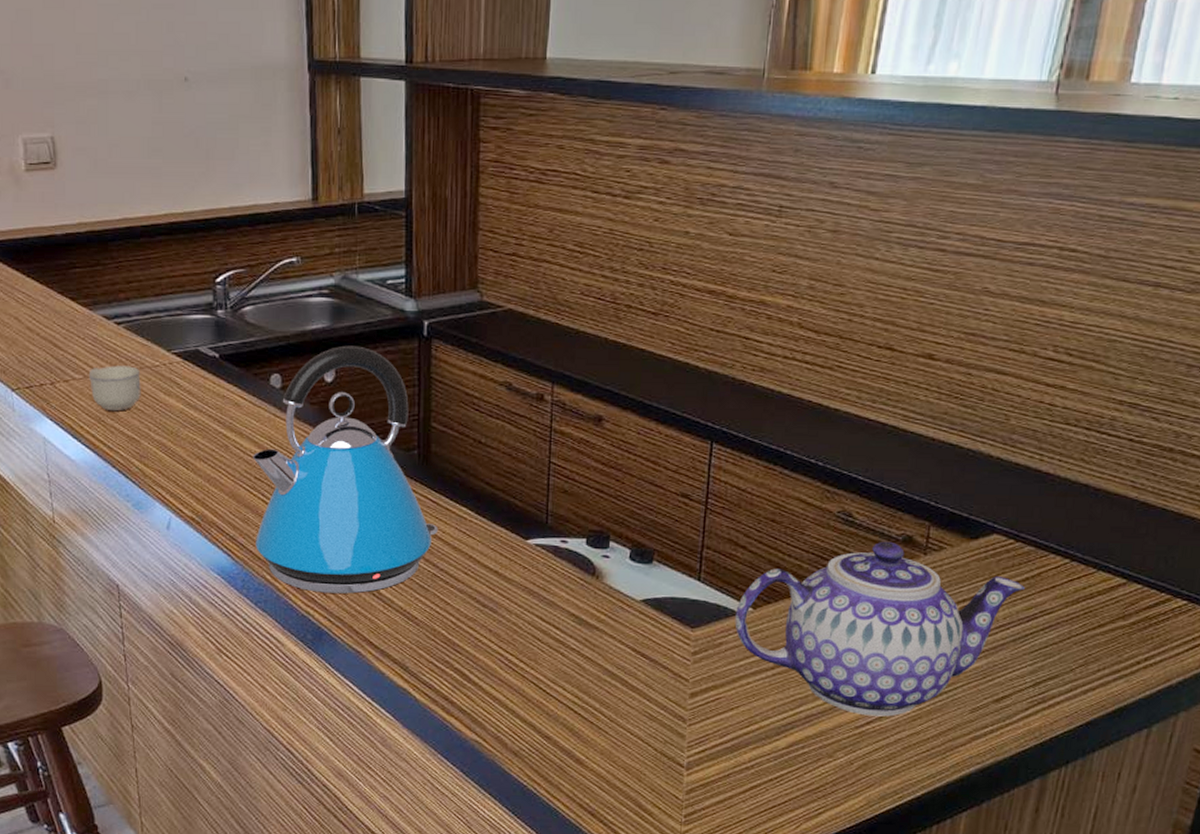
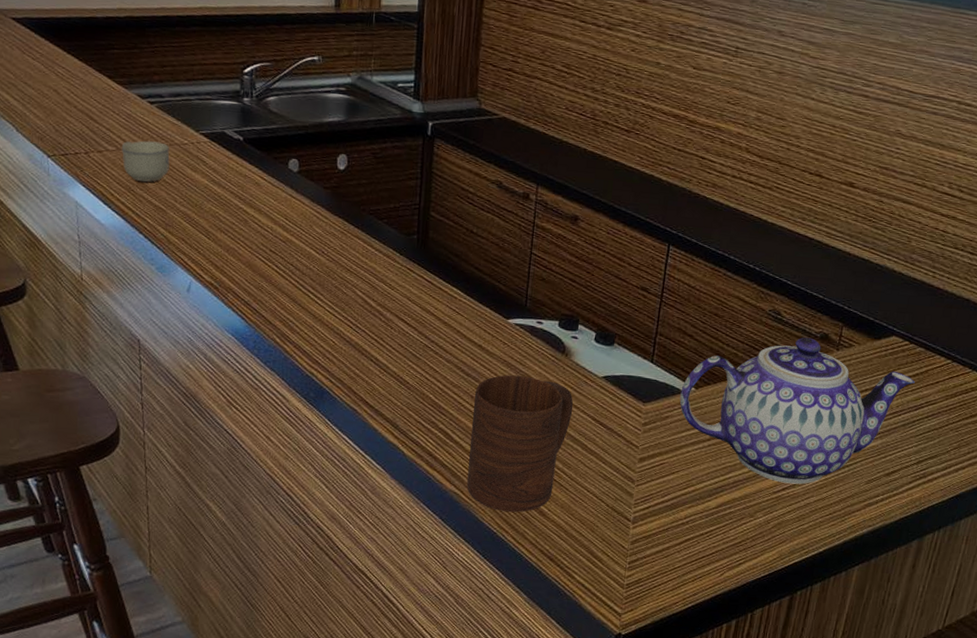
kettle: present [253,345,439,594] -> none [267,138,432,359]
cup: none [490,603,609,761] -> present [467,375,574,513]

